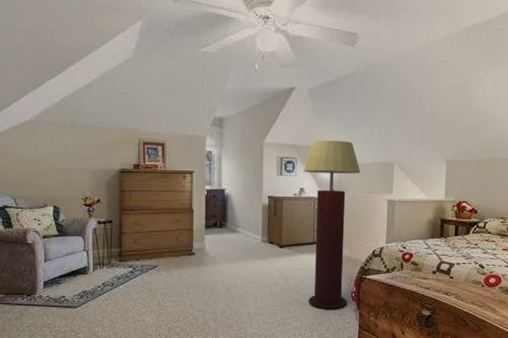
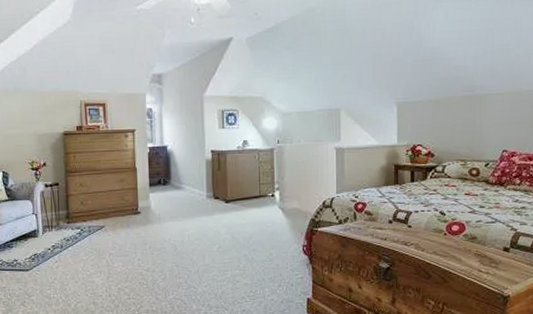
floor lamp: present [303,140,361,310] -> none [245,88,305,265]

